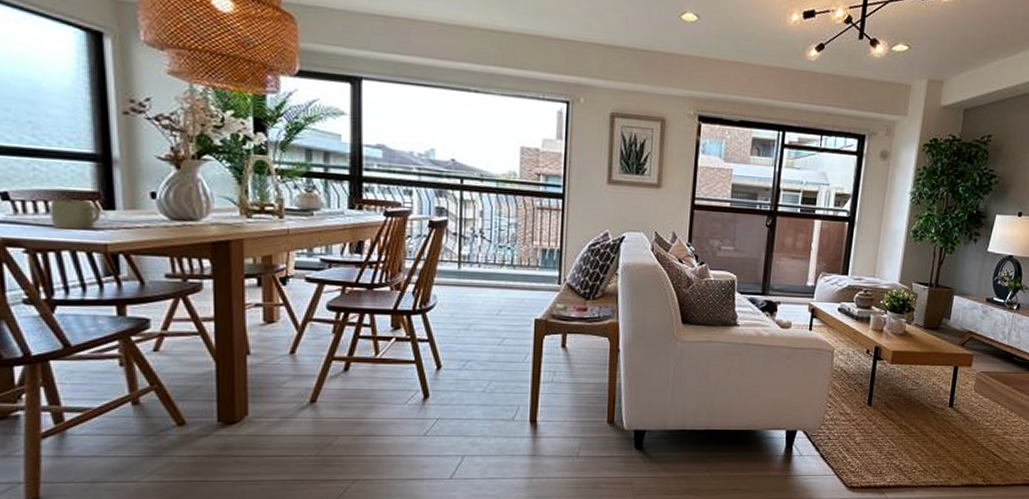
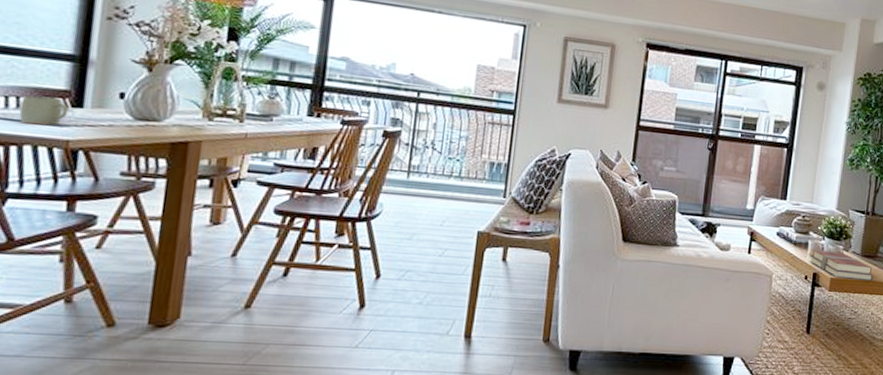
books: none [872,323,936,353] -> present [810,249,873,282]

